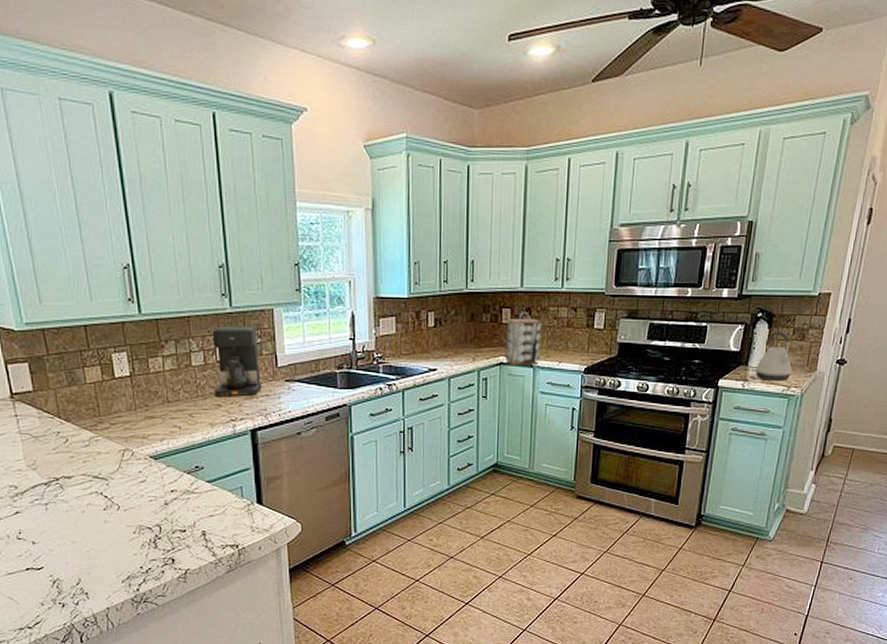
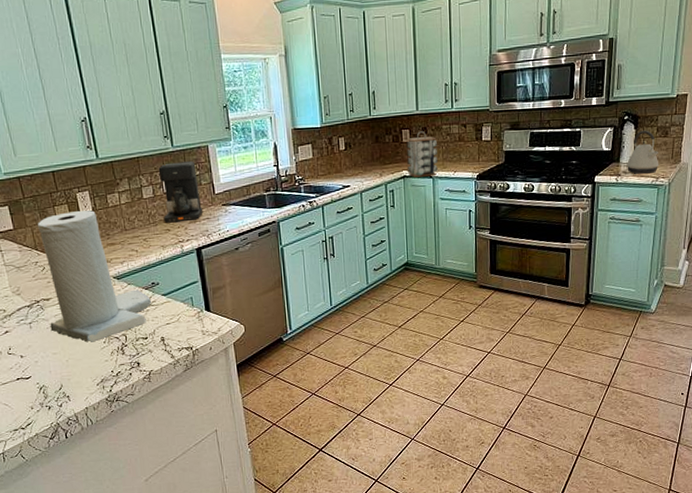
paper towel: none [63,374,193,532] -> present [38,210,151,342]

